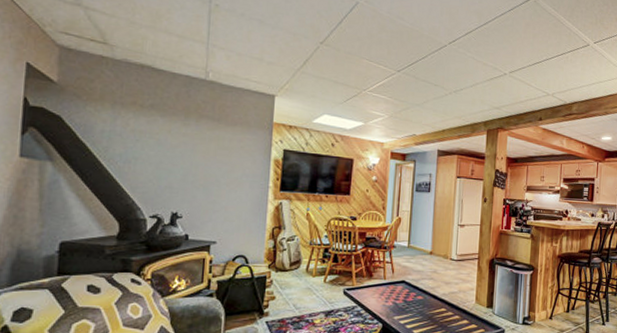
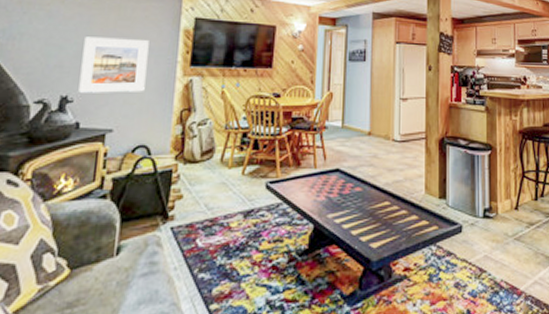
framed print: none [186,163,245,212] -> present [78,37,149,93]

